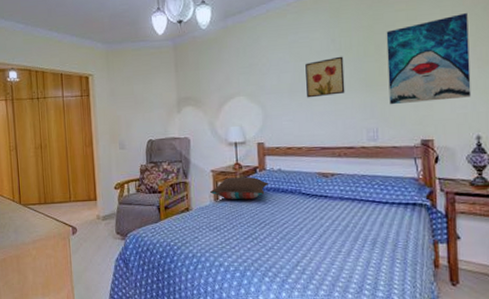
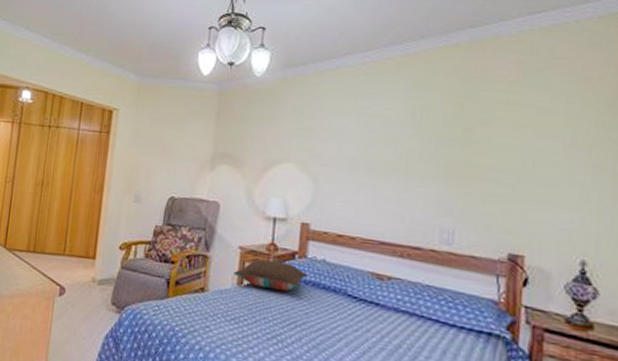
wall art: present [305,56,345,98] -> none [371,134,423,181]
wall art: present [386,13,472,105] -> none [473,106,586,211]

